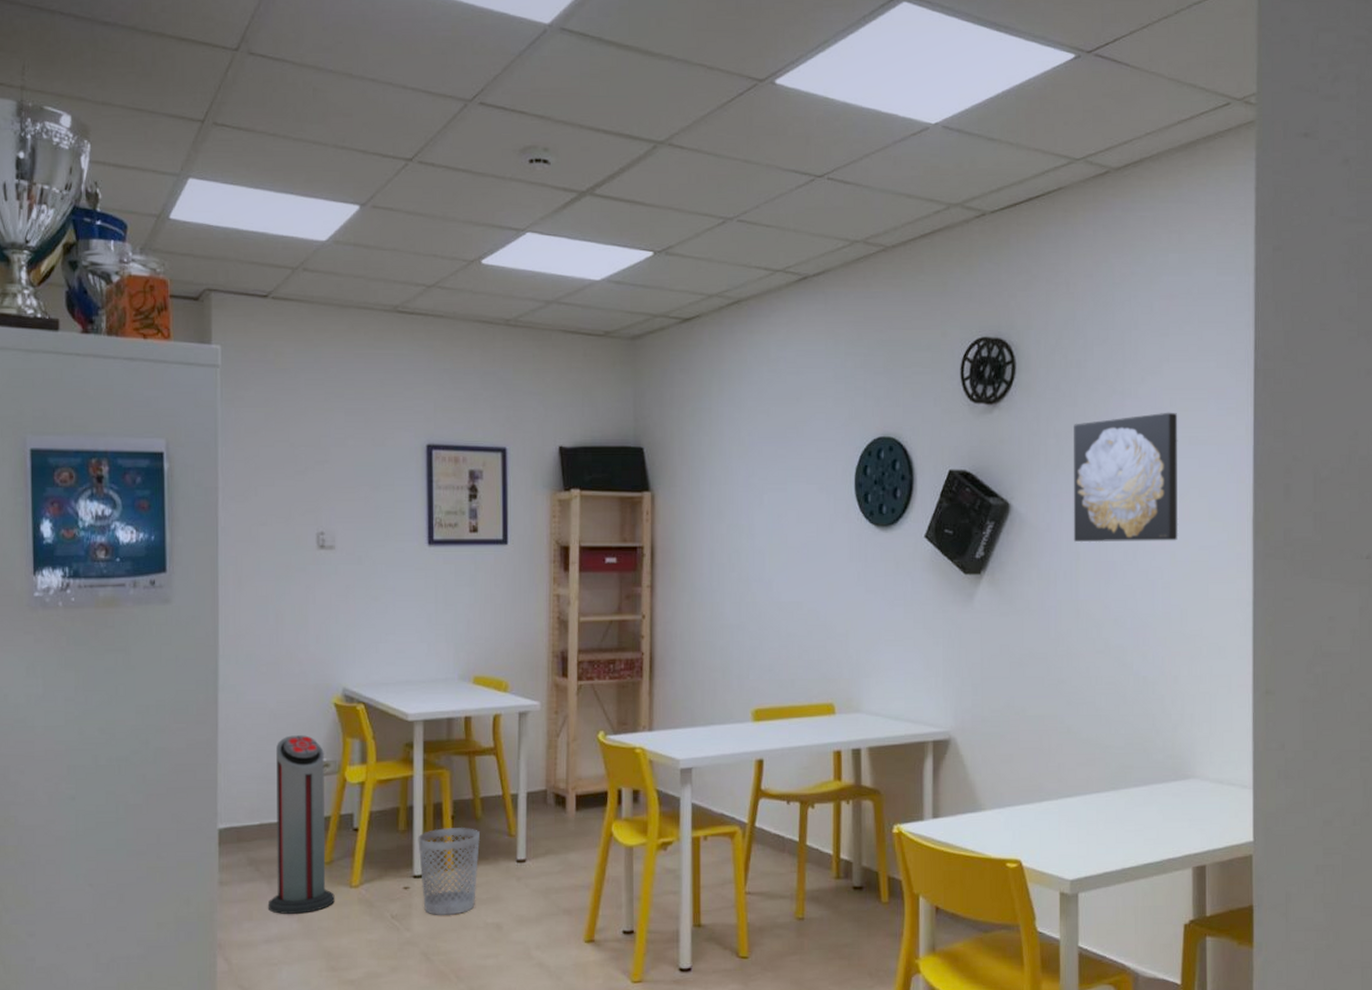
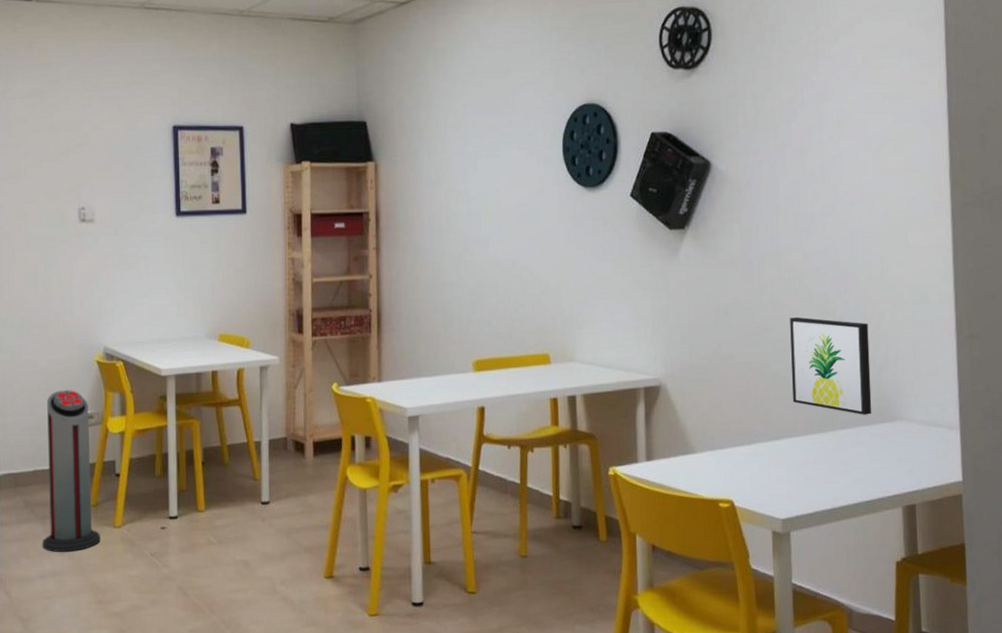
wastebasket: present [418,827,480,916] -> none [172,472,228,554]
wall art: present [1073,412,1179,543] -> none [770,70,876,197]
wall art: none [1085,669,1166,773] -> present [790,316,872,415]

